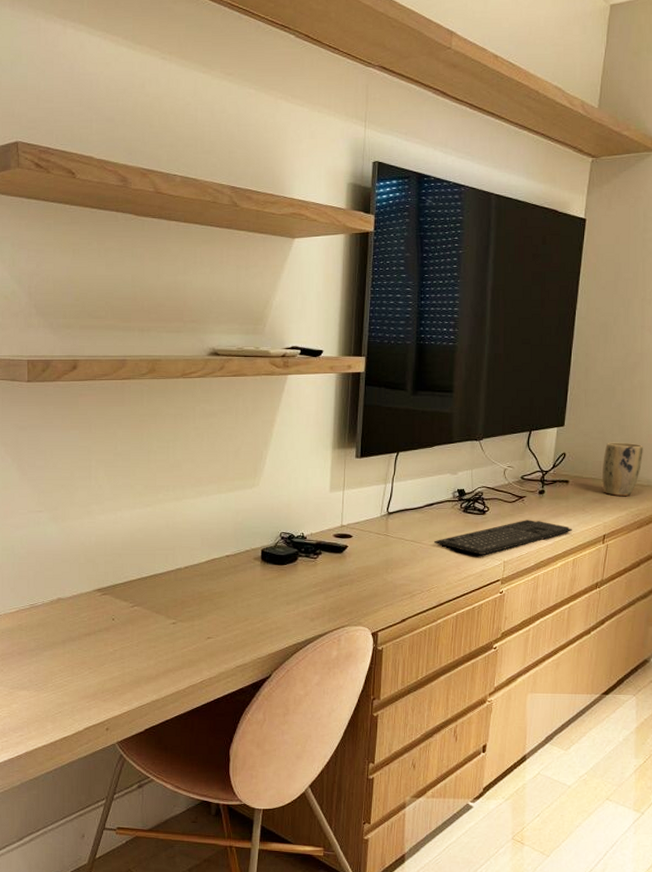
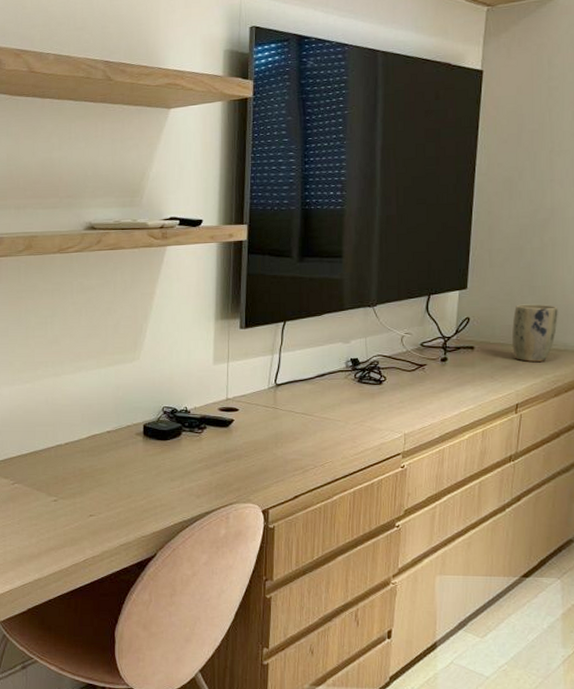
keyboard: present [434,520,573,555] -> none [327,389,481,427]

